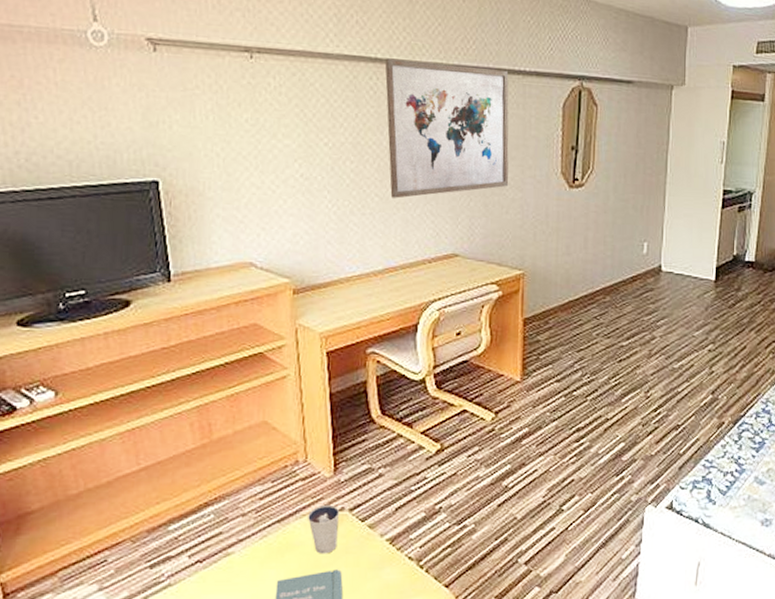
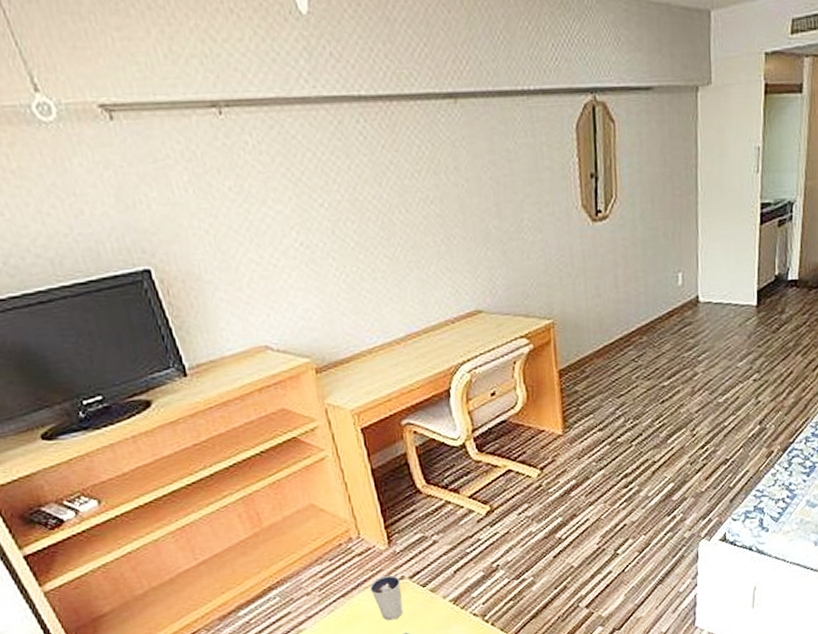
wall art: present [385,58,509,199] -> none [370,92,527,257]

